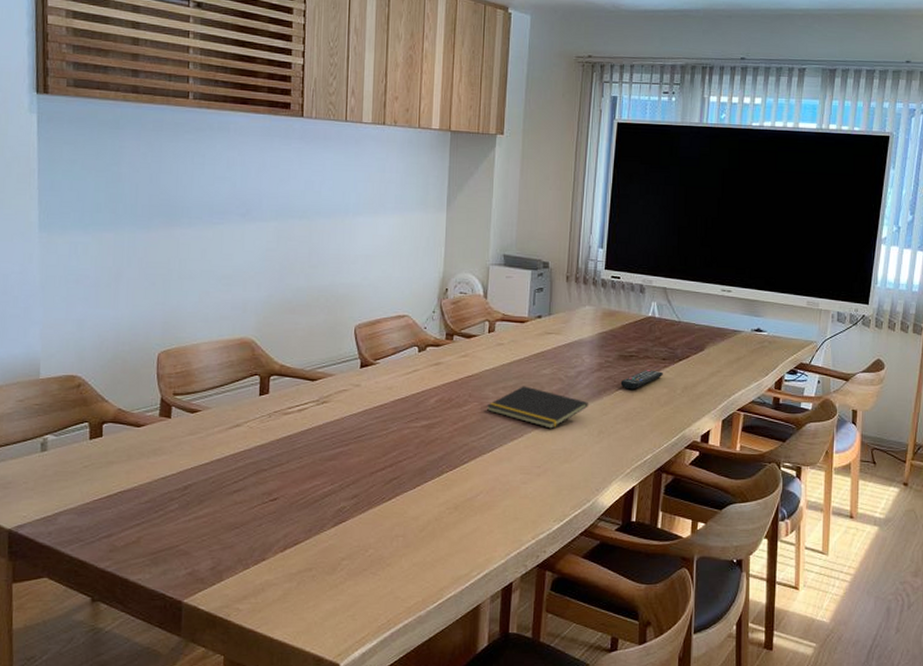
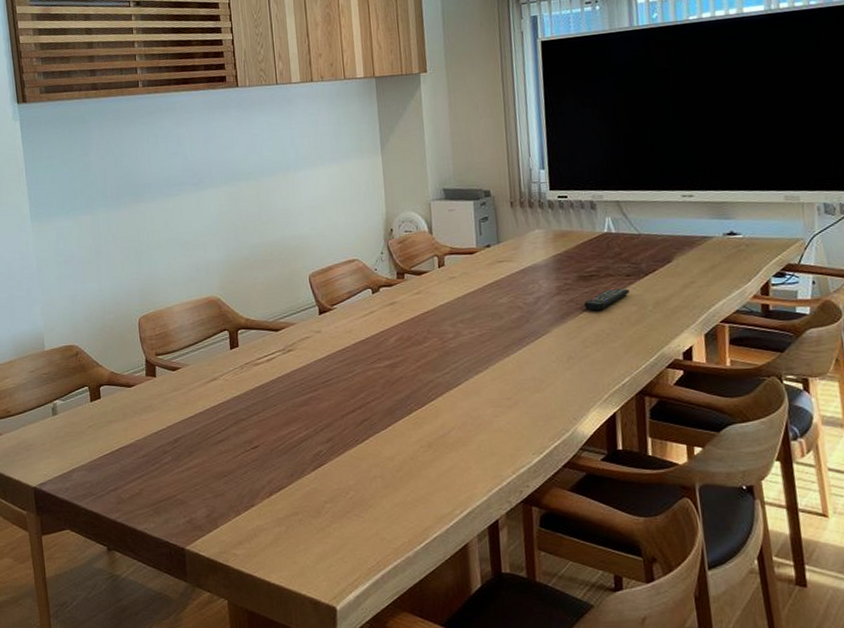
notepad: present [486,386,588,429] -> none [446,317,553,359]

